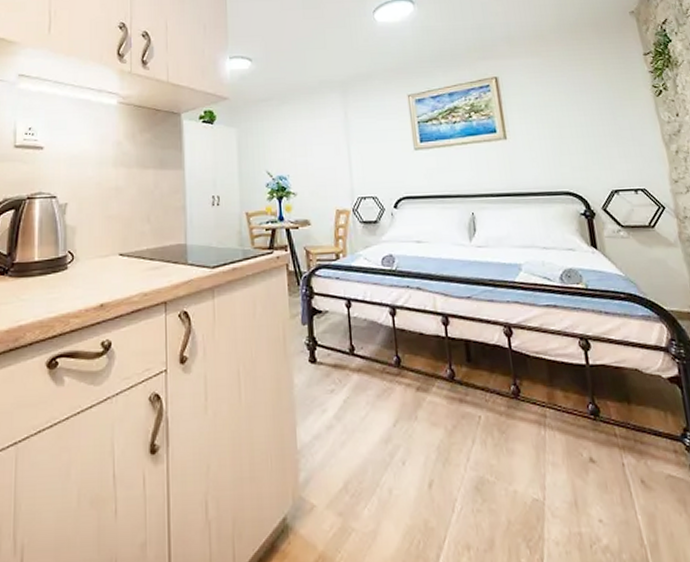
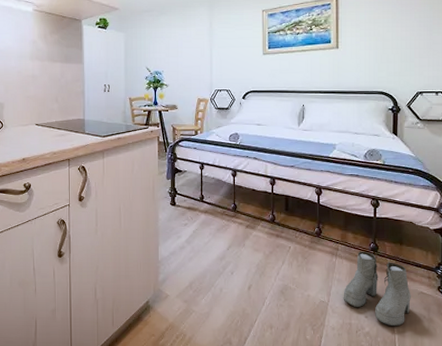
boots: none [563,416,659,534] -> present [343,251,411,327]

